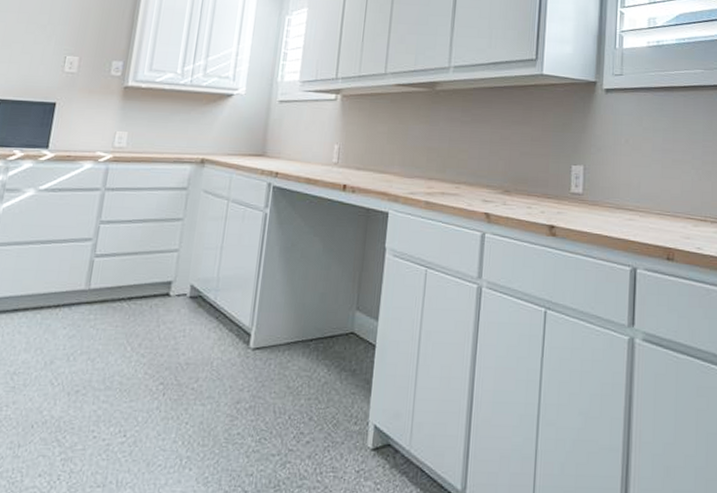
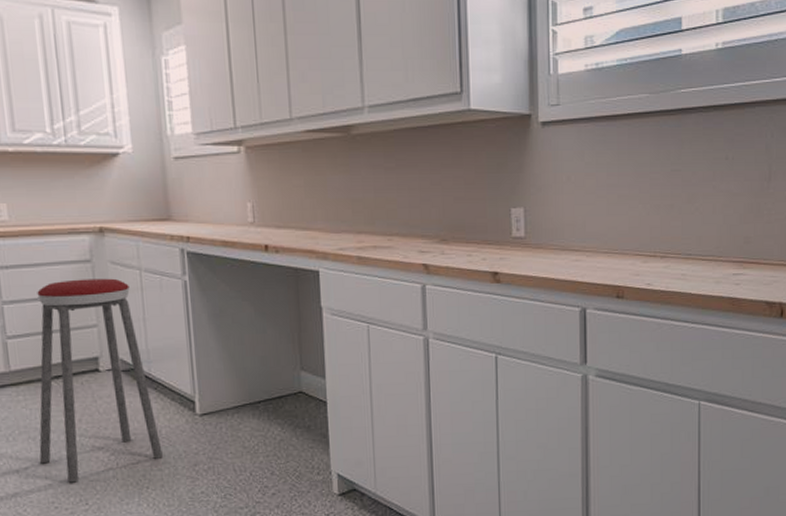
music stool: none [91,205,216,411] -> present [37,278,164,483]

